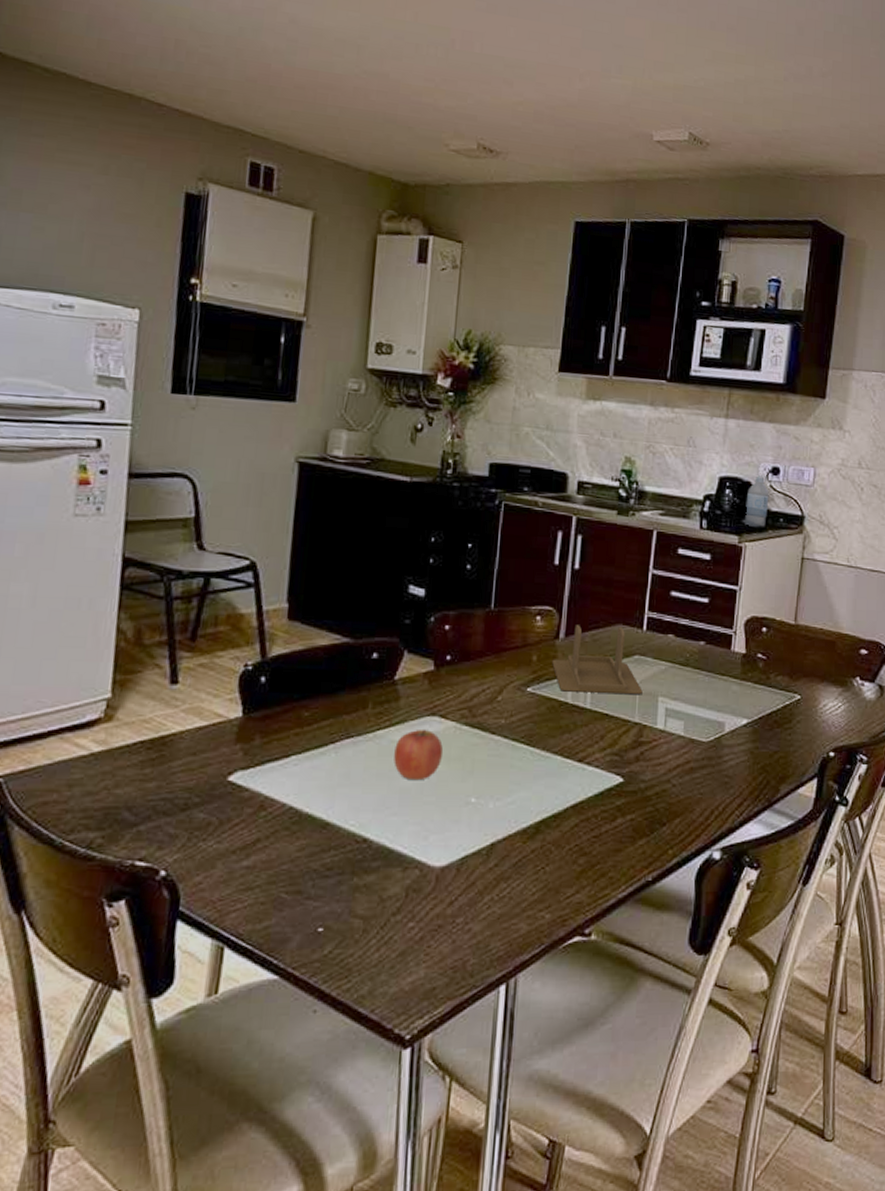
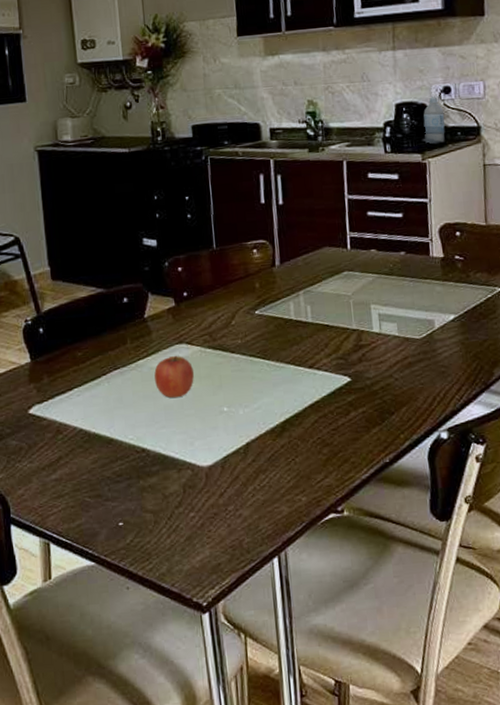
napkin holder: present [552,625,643,695] -> none [273,249,356,311]

